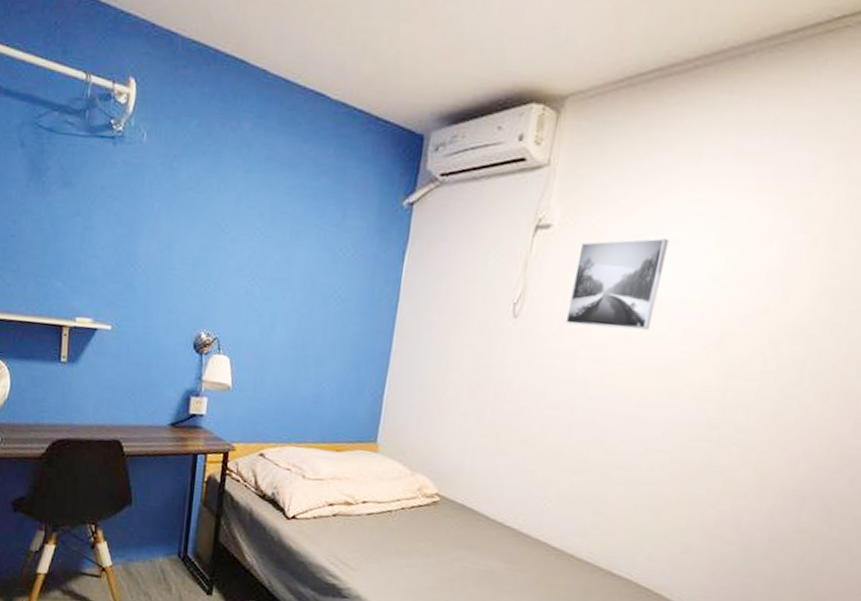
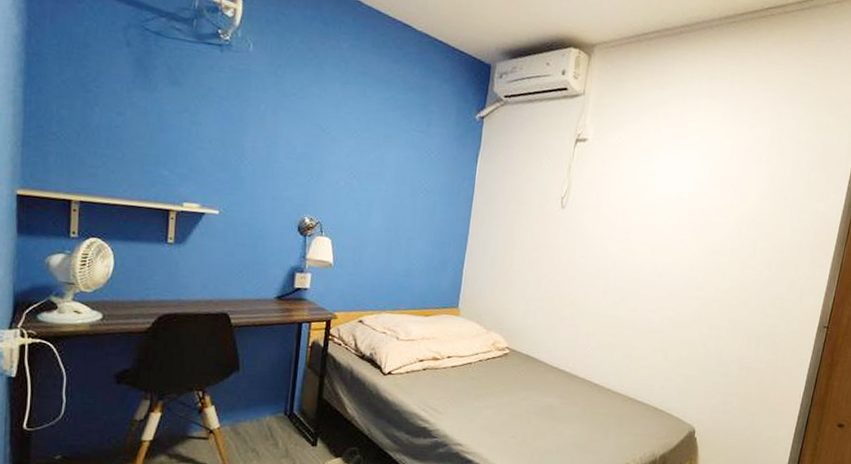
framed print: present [565,237,669,330] -> none [599,152,668,219]

